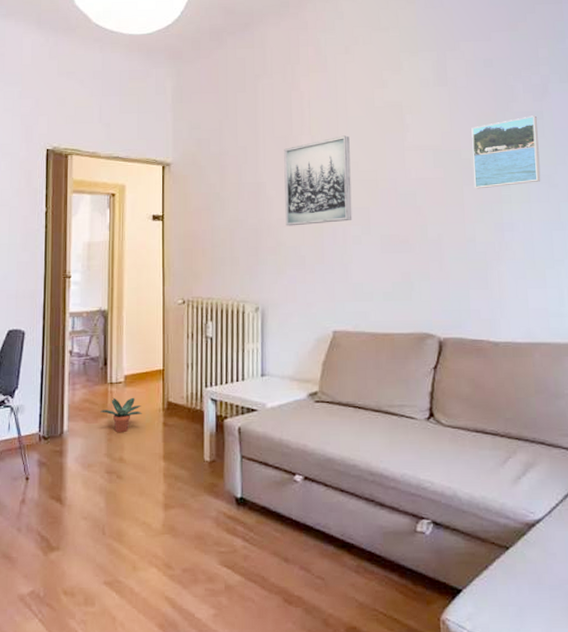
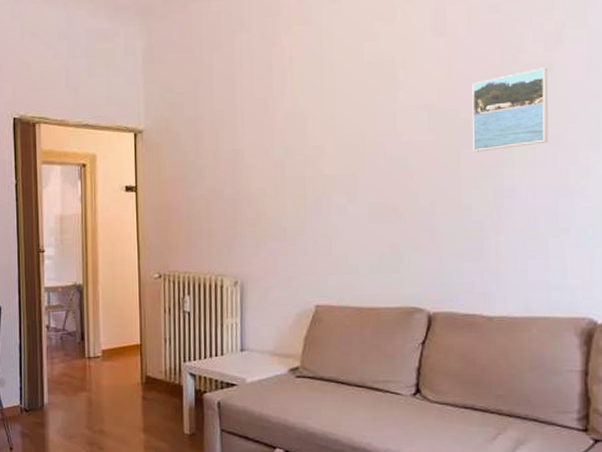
potted plant: present [100,397,142,433] -> none [79,371,121,406]
wall art: present [284,135,352,226] -> none [263,95,337,196]

